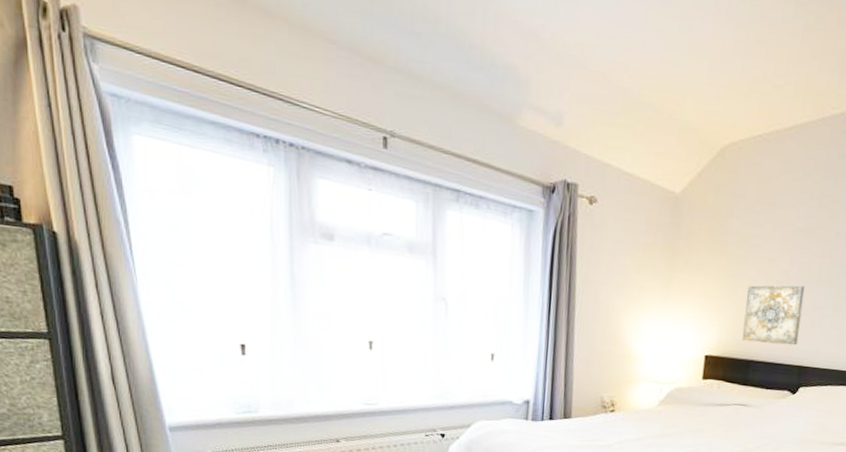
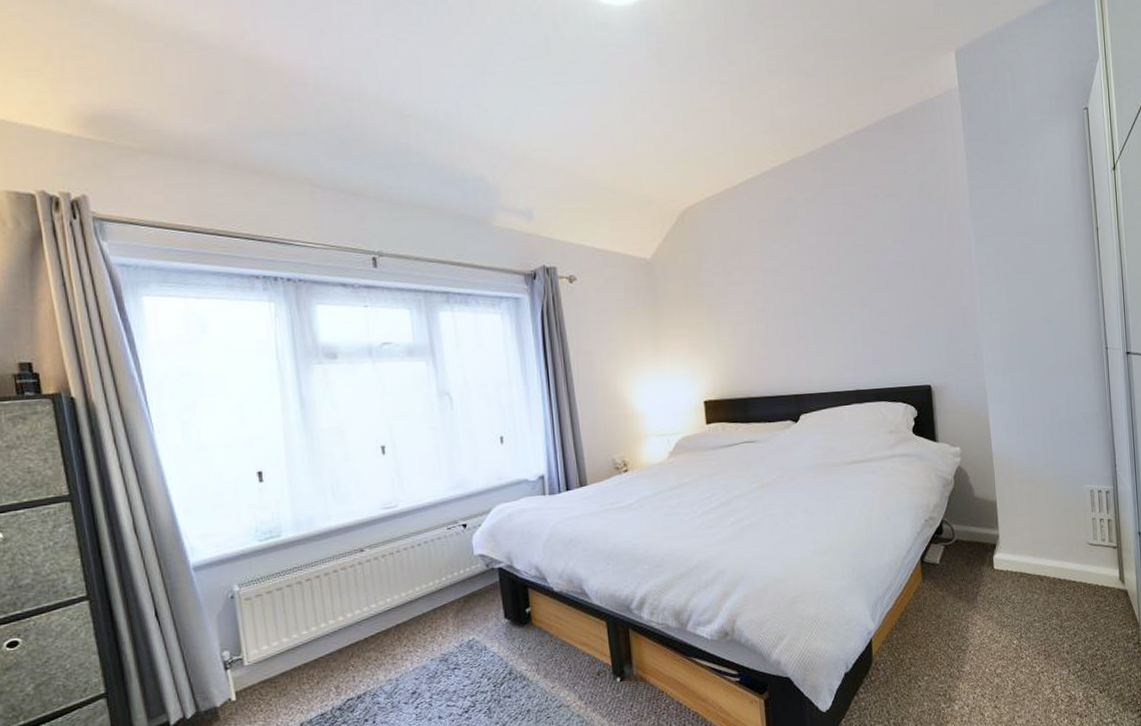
wall art: present [742,285,805,346] -> none [730,320,789,382]

